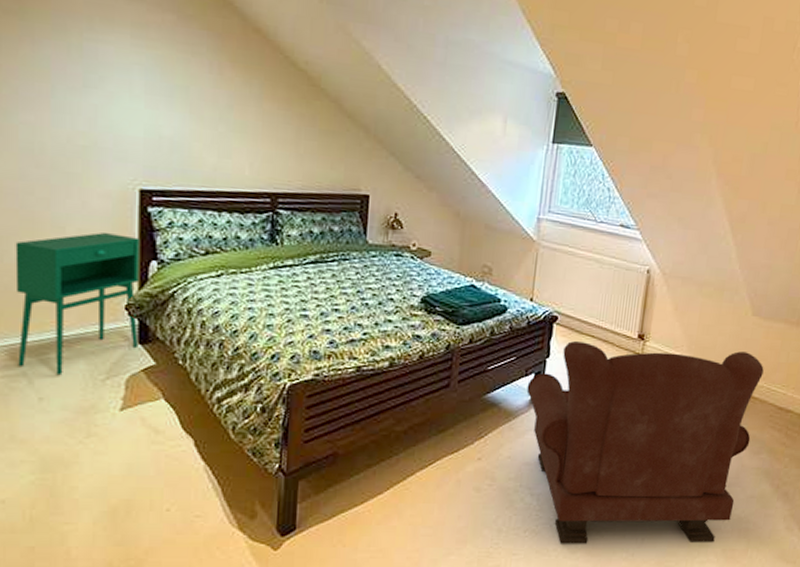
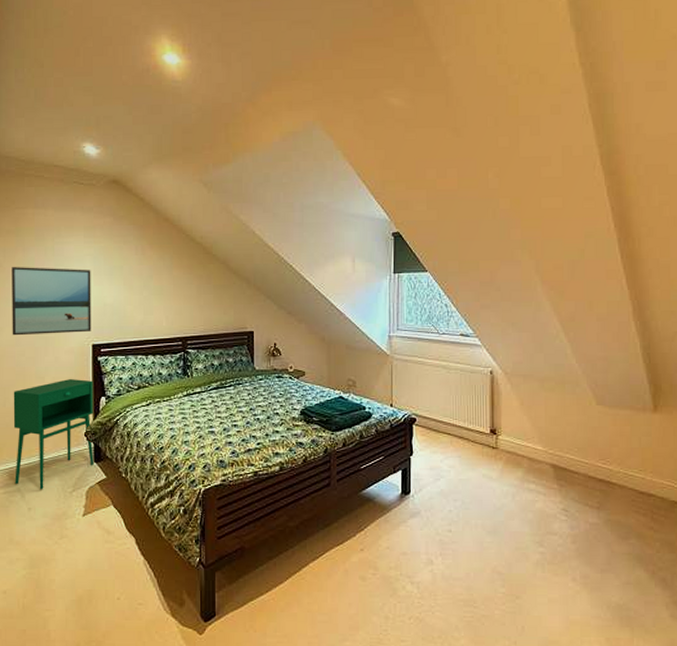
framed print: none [12,65,141,172] -> present [12,267,91,336]
armchair: present [526,341,764,544] -> none [396,439,617,632]

